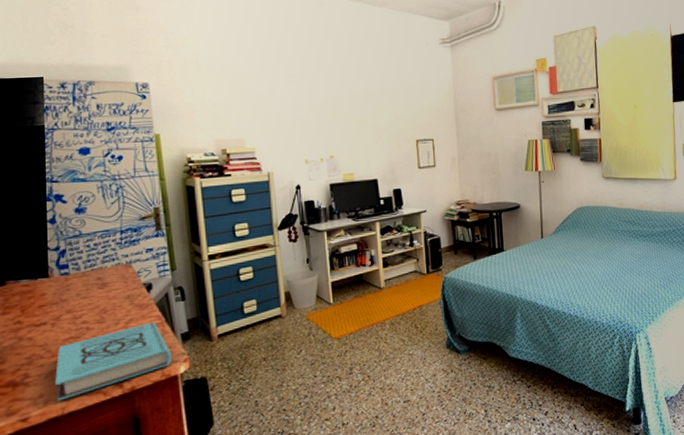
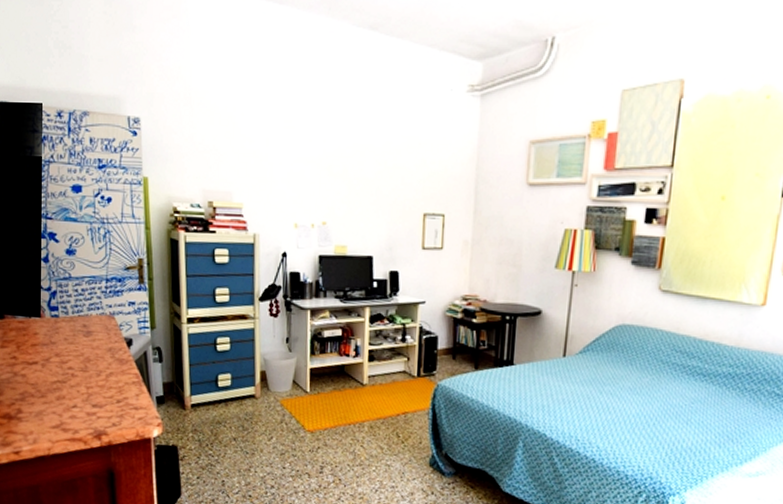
book: present [55,321,171,401] -> none [43,379,146,441]

